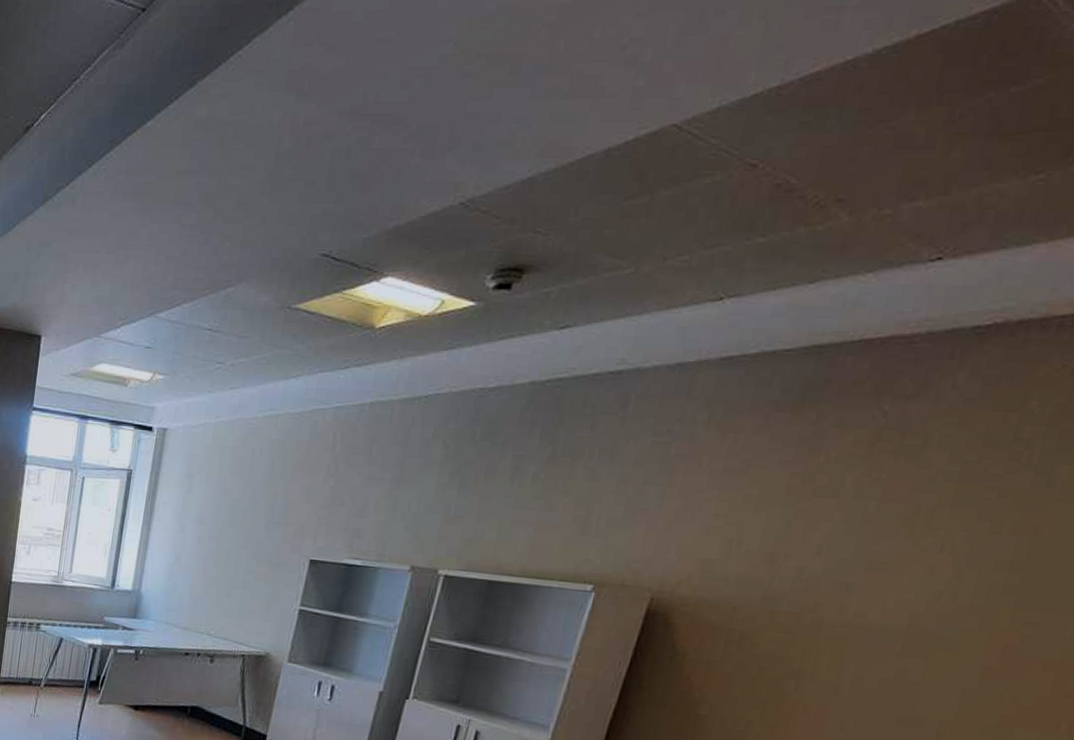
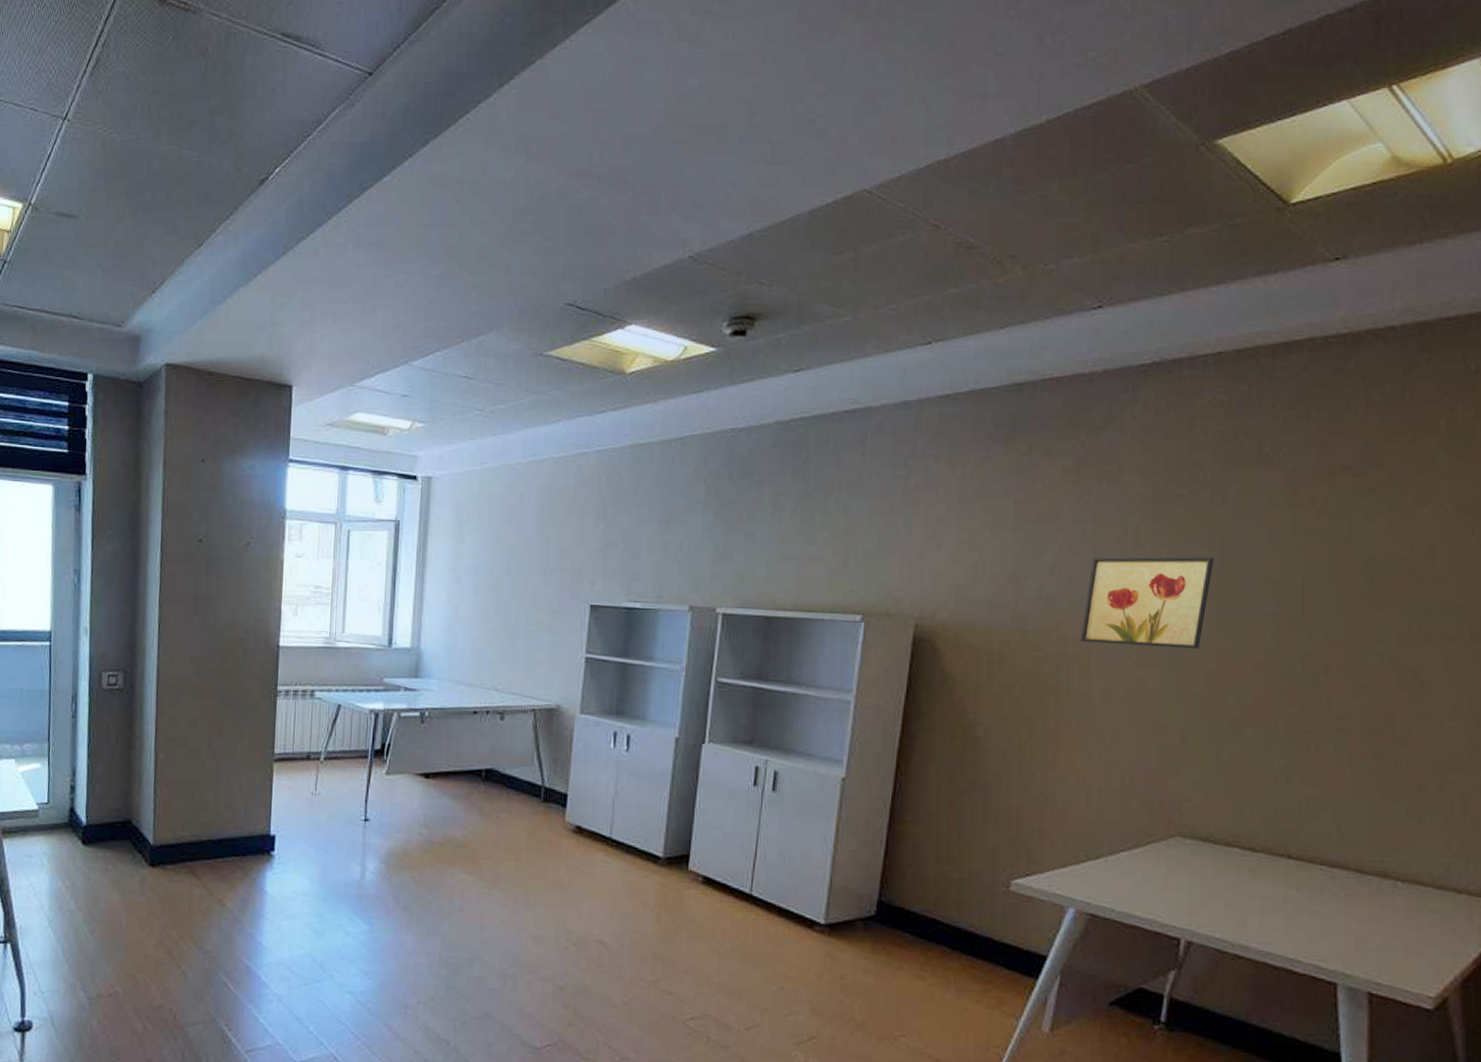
wall art: none [838,539,1022,643] -> present [1080,556,1215,649]

